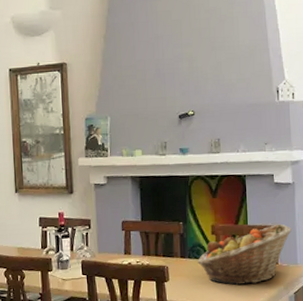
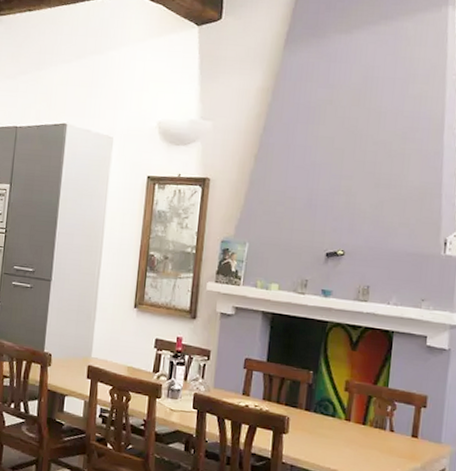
fruit basket: present [198,224,291,286] -> none [324,393,439,456]

